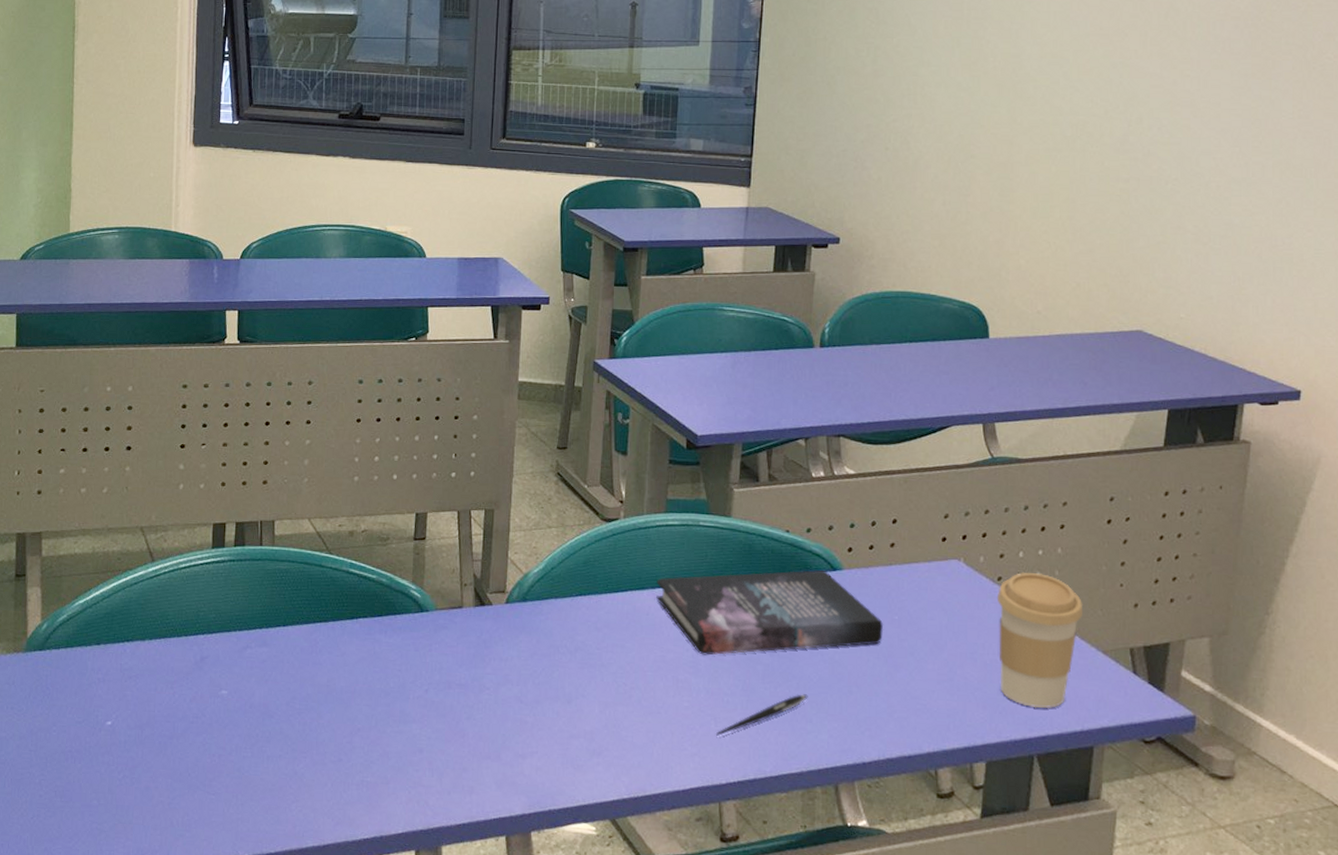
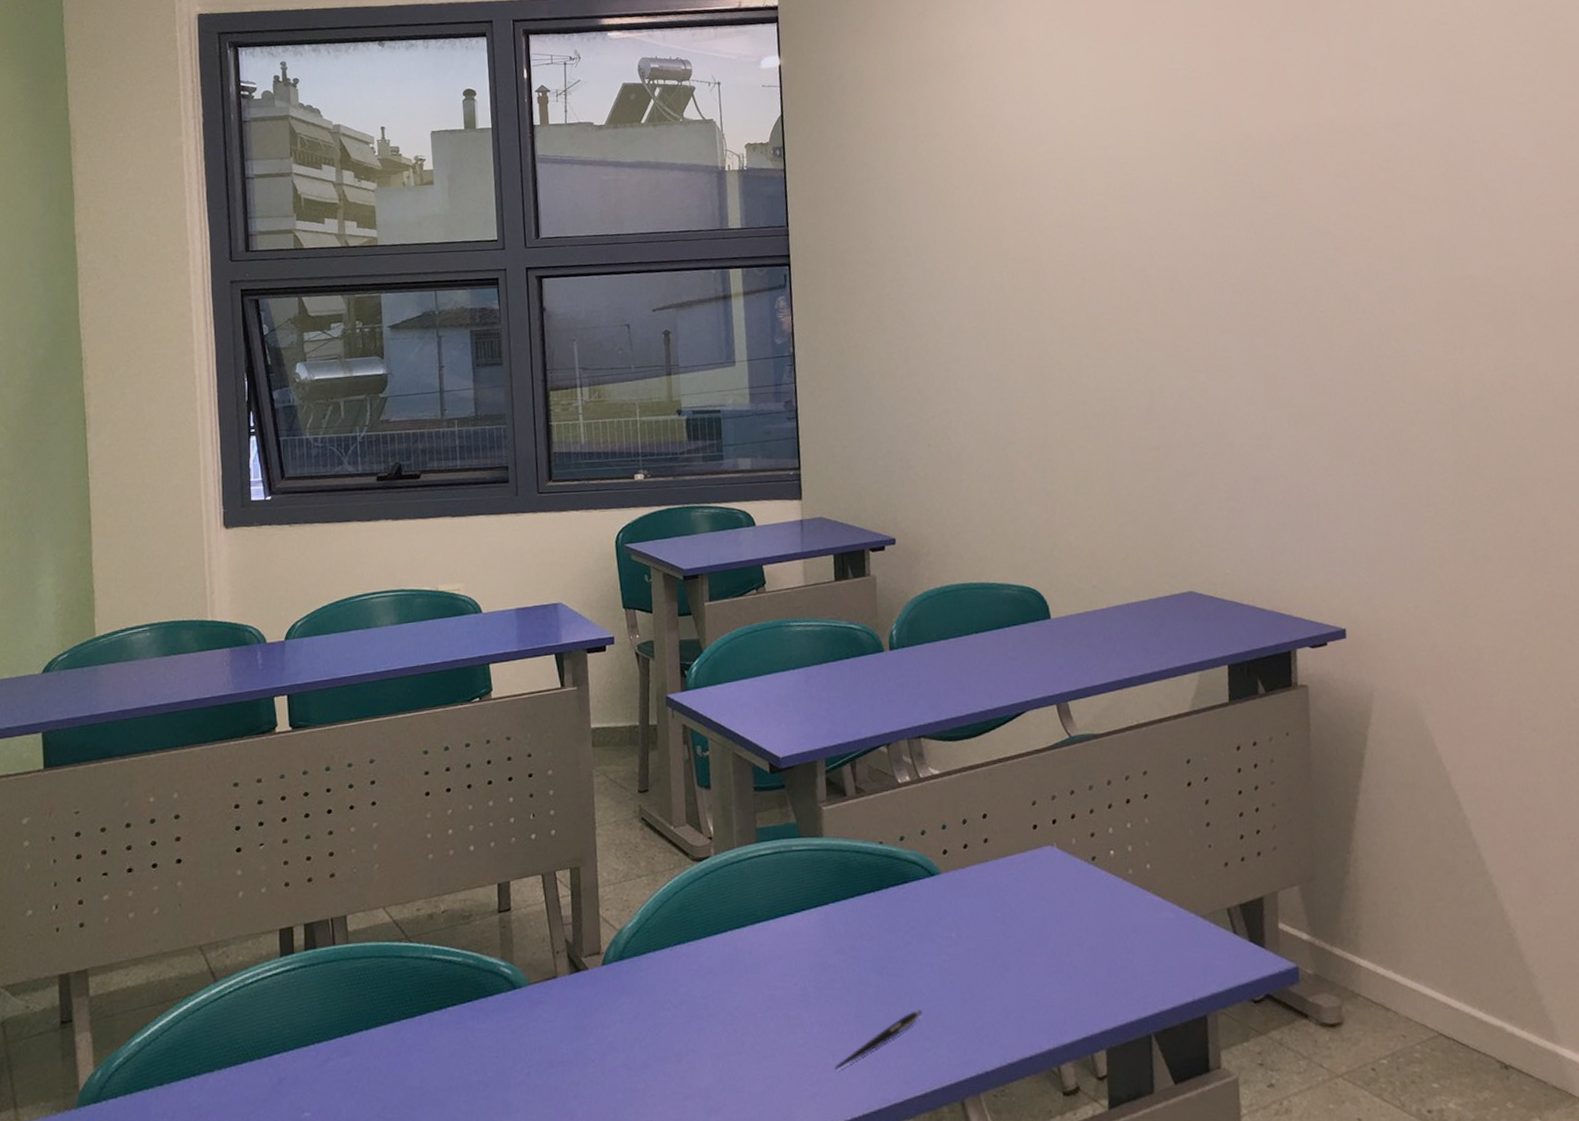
book: present [656,570,884,656] -> none [755,878,989,987]
coffee cup: present [996,571,1083,709] -> none [1093,846,1178,986]

